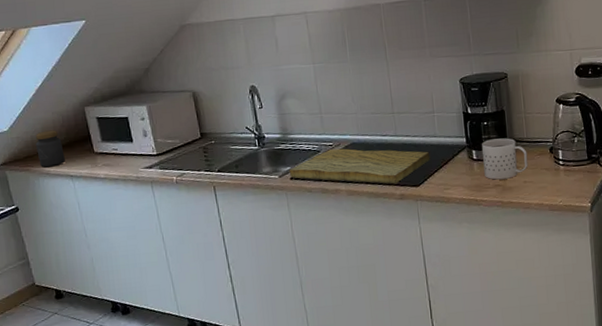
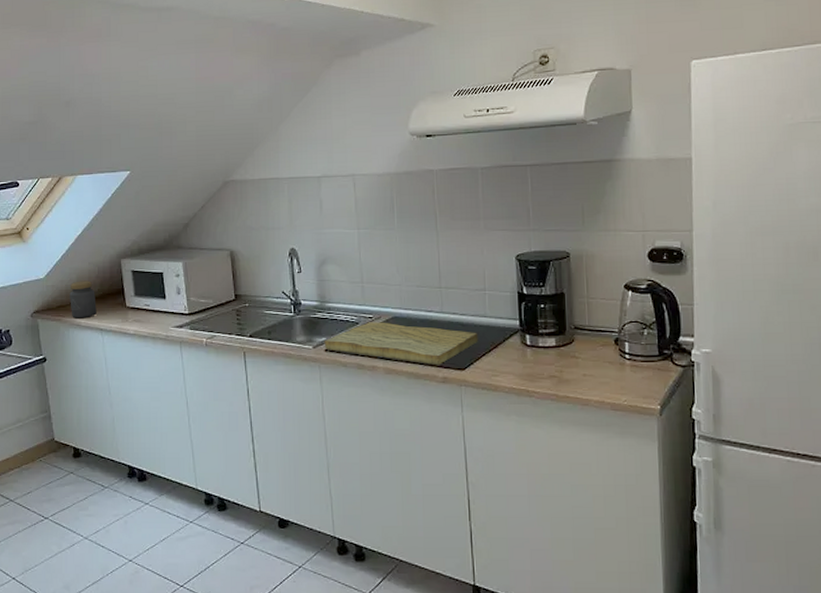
mug: present [481,138,528,180] -> none [536,324,589,370]

